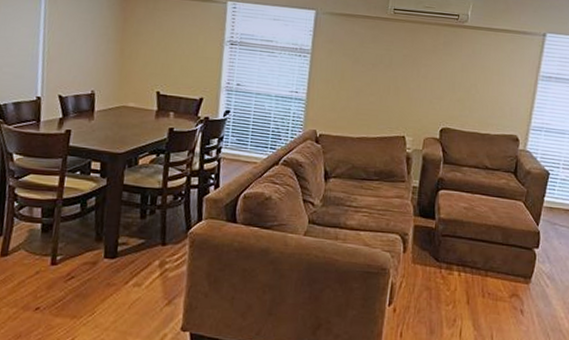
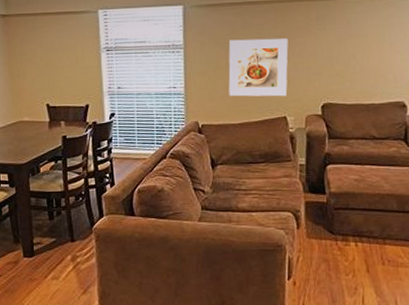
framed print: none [351,52,415,116] -> present [228,38,288,97]

